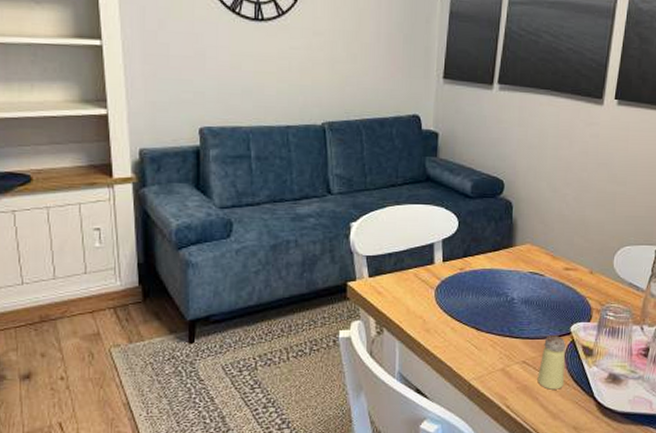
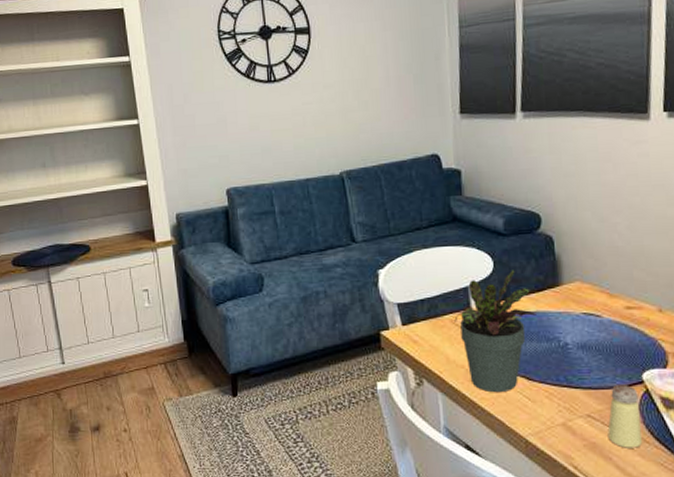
potted plant: none [418,230,491,342] -> present [454,269,537,393]

